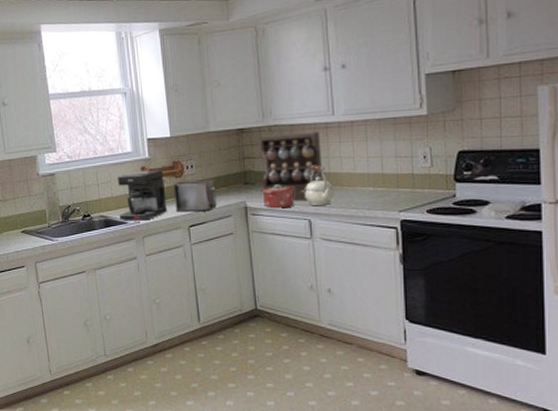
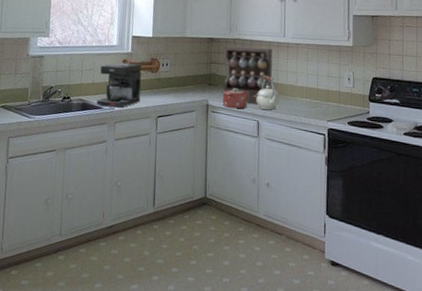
toaster: present [173,179,218,212] -> none [147,75,185,105]

